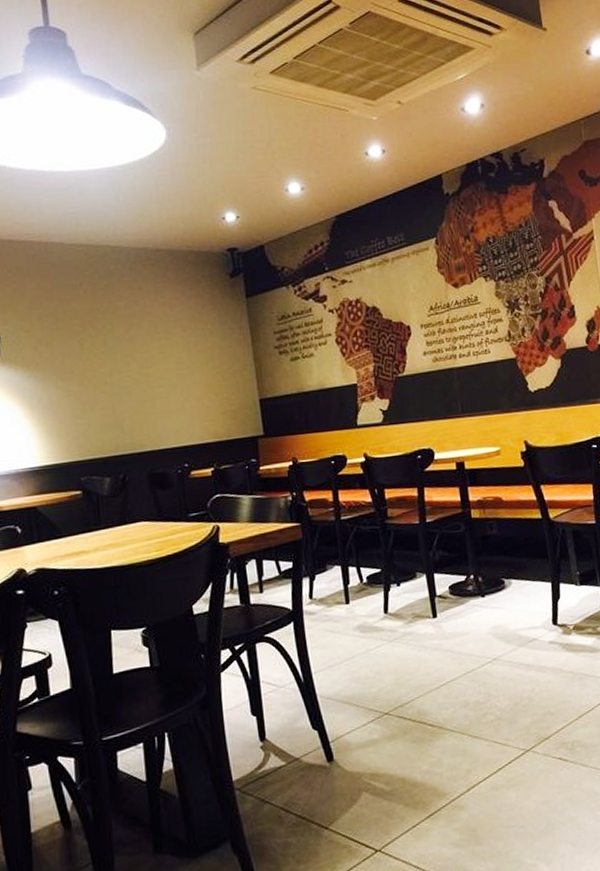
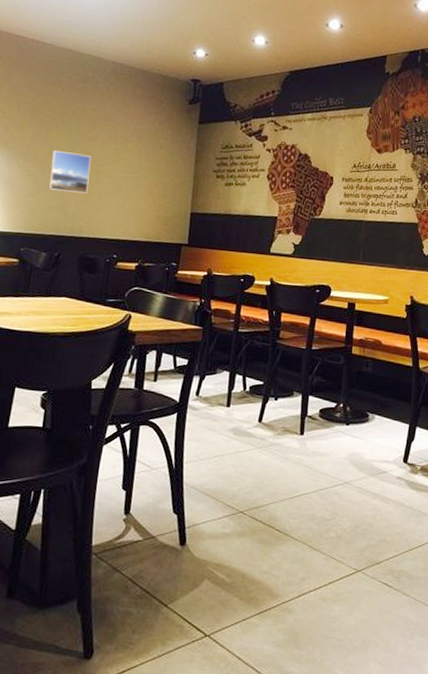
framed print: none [91,359,140,407] -> present [49,150,91,194]

